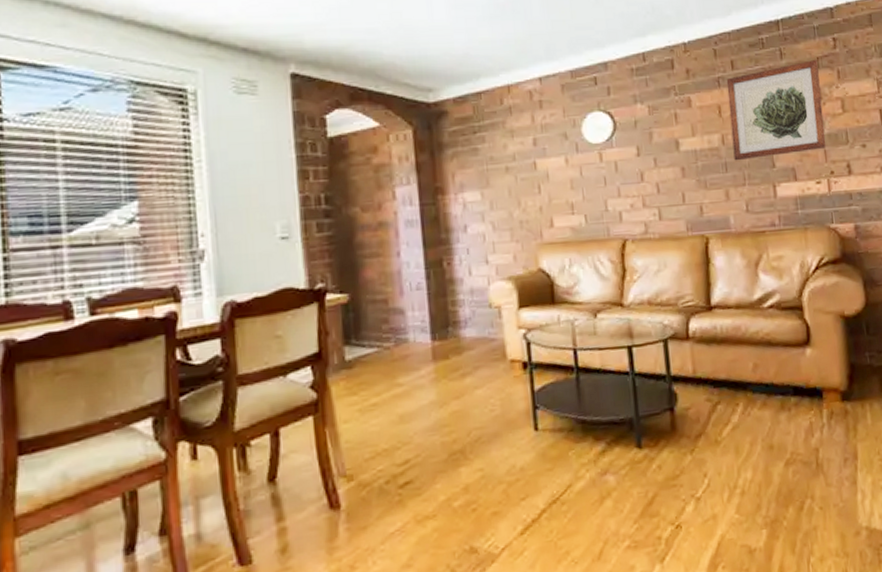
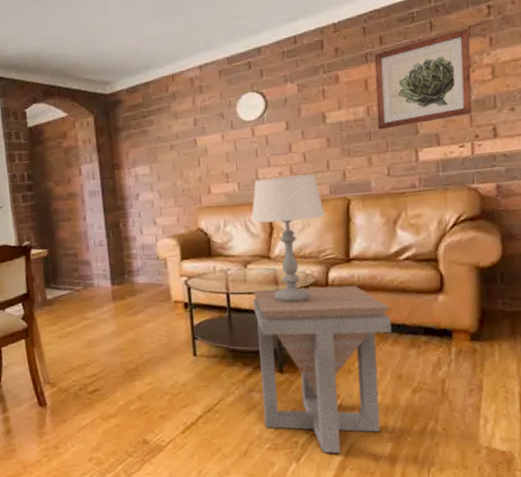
table lamp: none [600,206,683,361] -> present [251,173,325,303]
side table: none [603,338,759,549] -> present [252,285,391,454]

